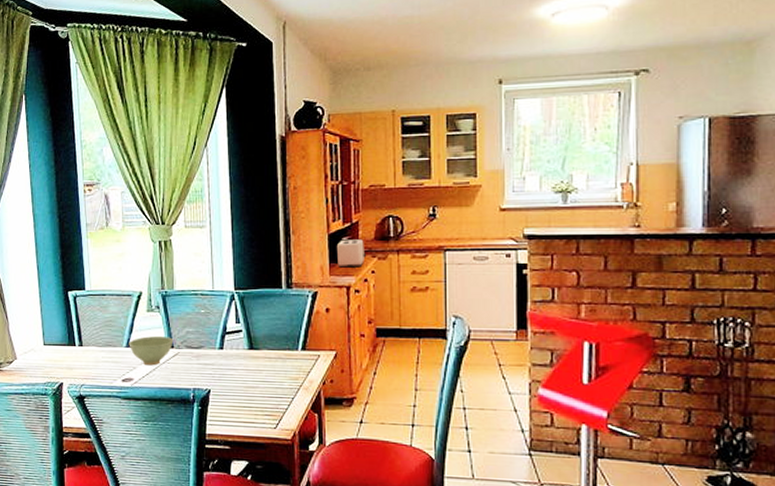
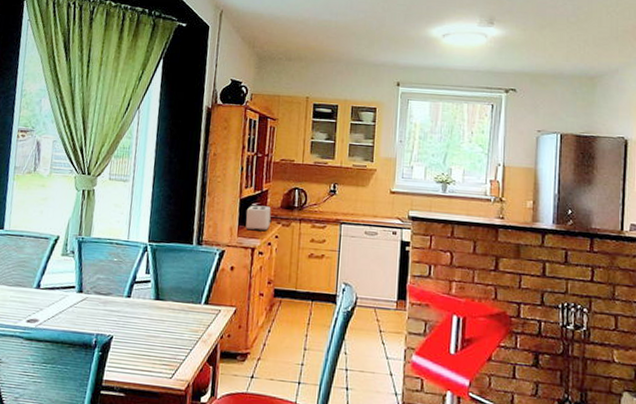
bowl: present [129,336,174,366] -> none [39,279,84,309]

